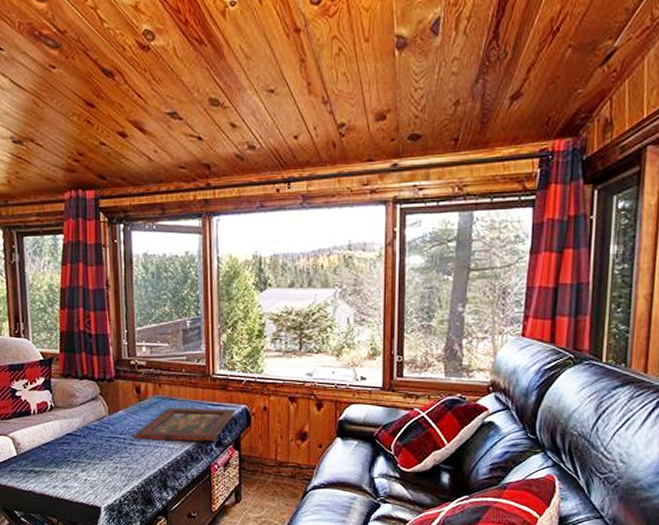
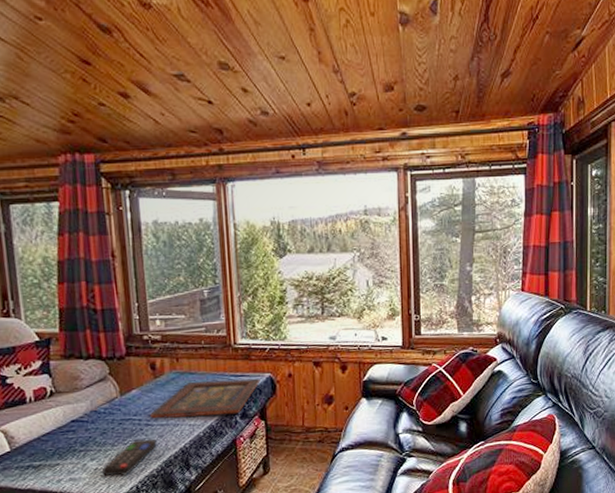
remote control: none [91,457,139,488] -> present [102,439,157,476]

